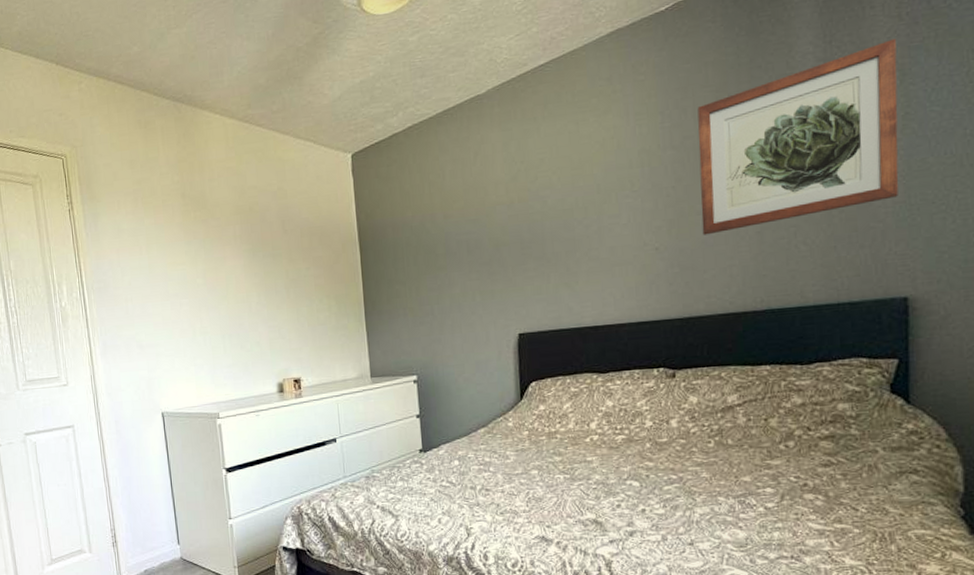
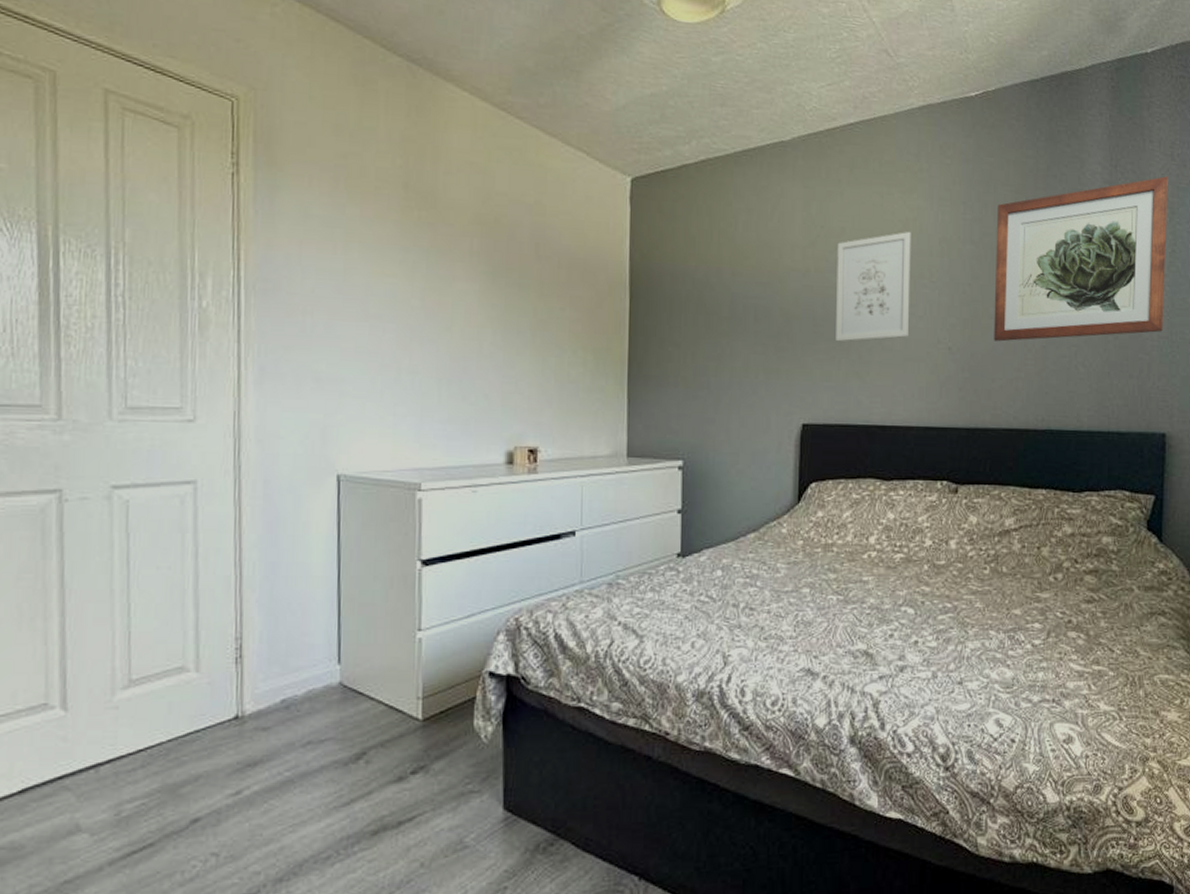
wall art: none [538,150,614,260] -> present [836,232,911,342]

